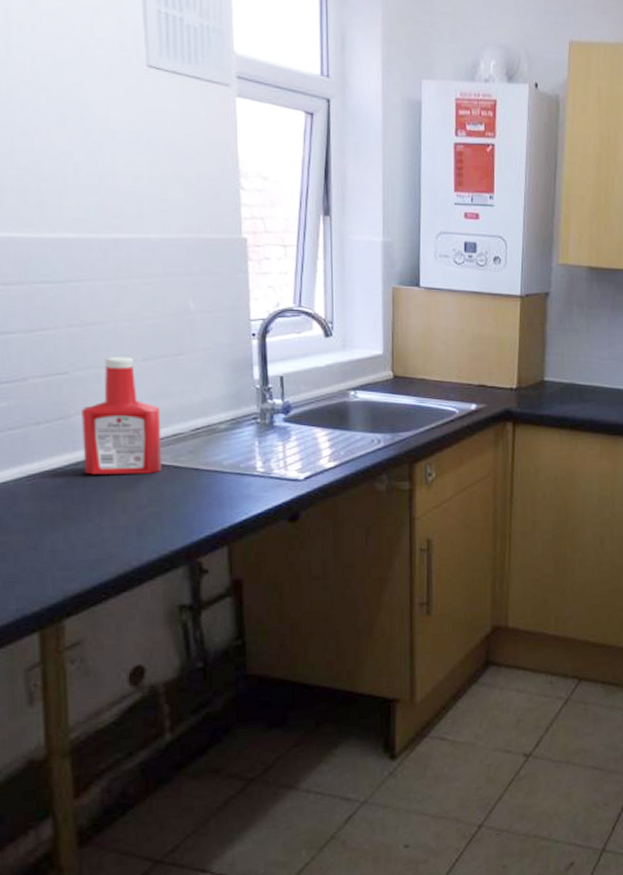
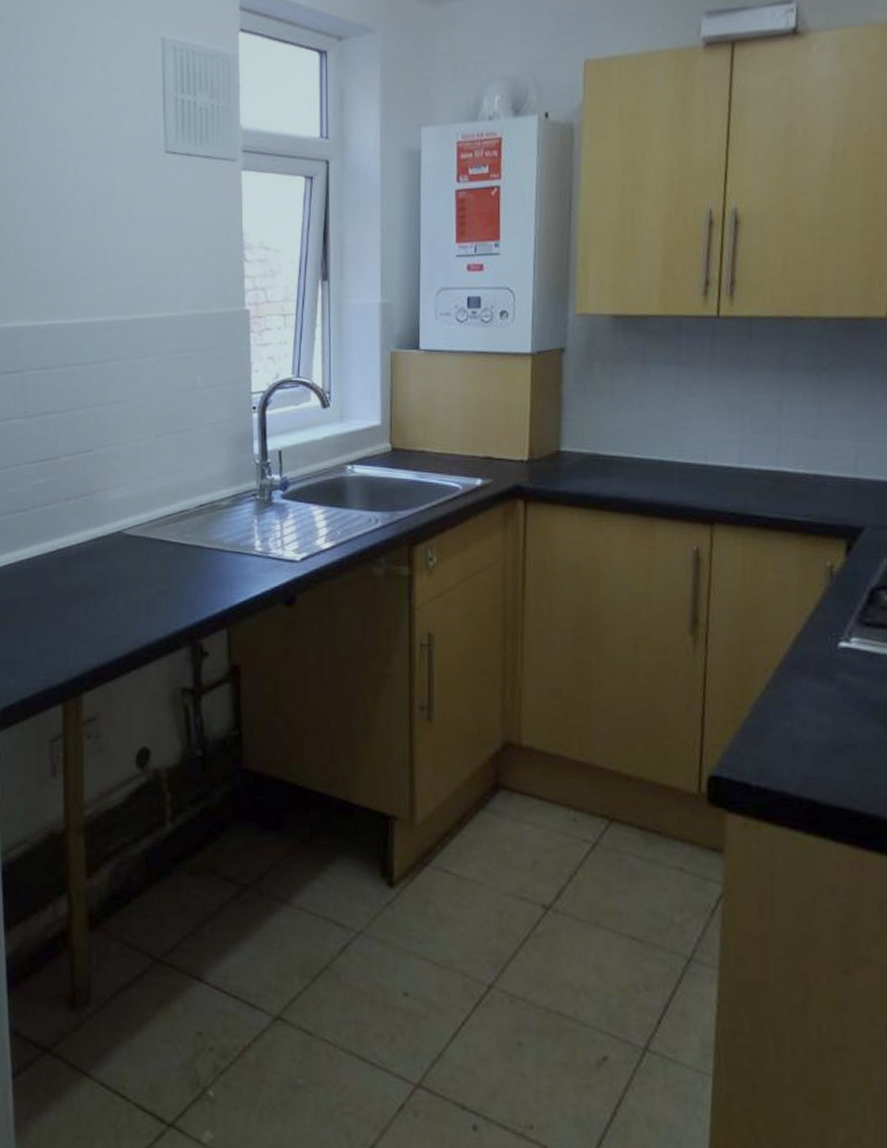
ketchup bottle: present [81,357,163,475] -> none [103,434,170,550]

